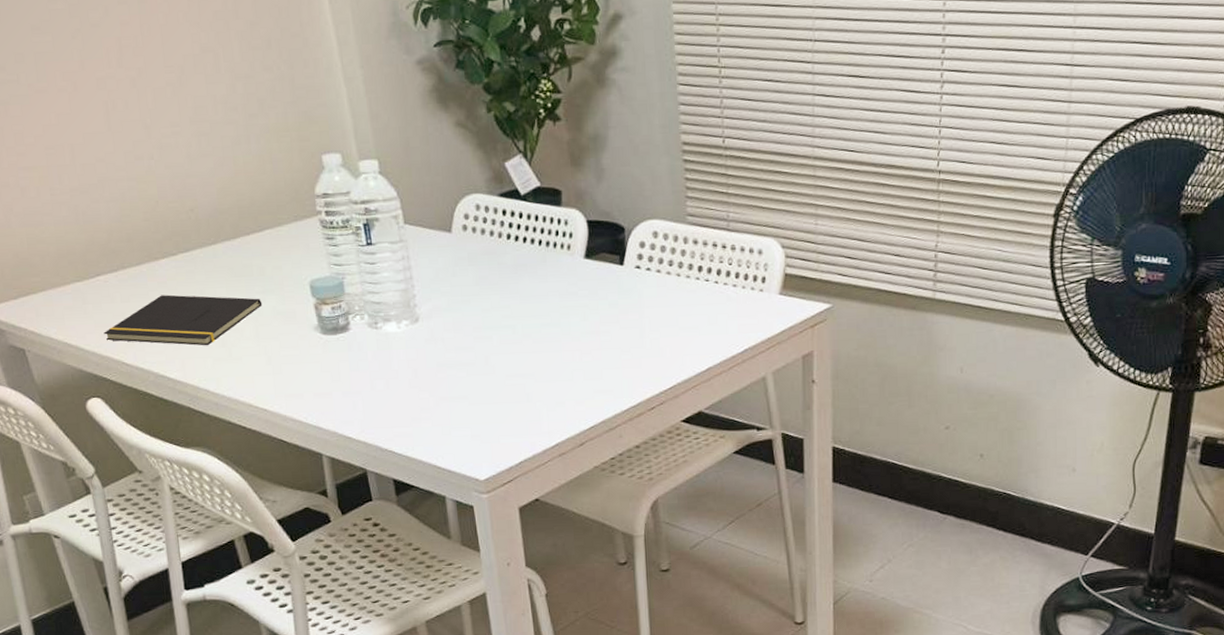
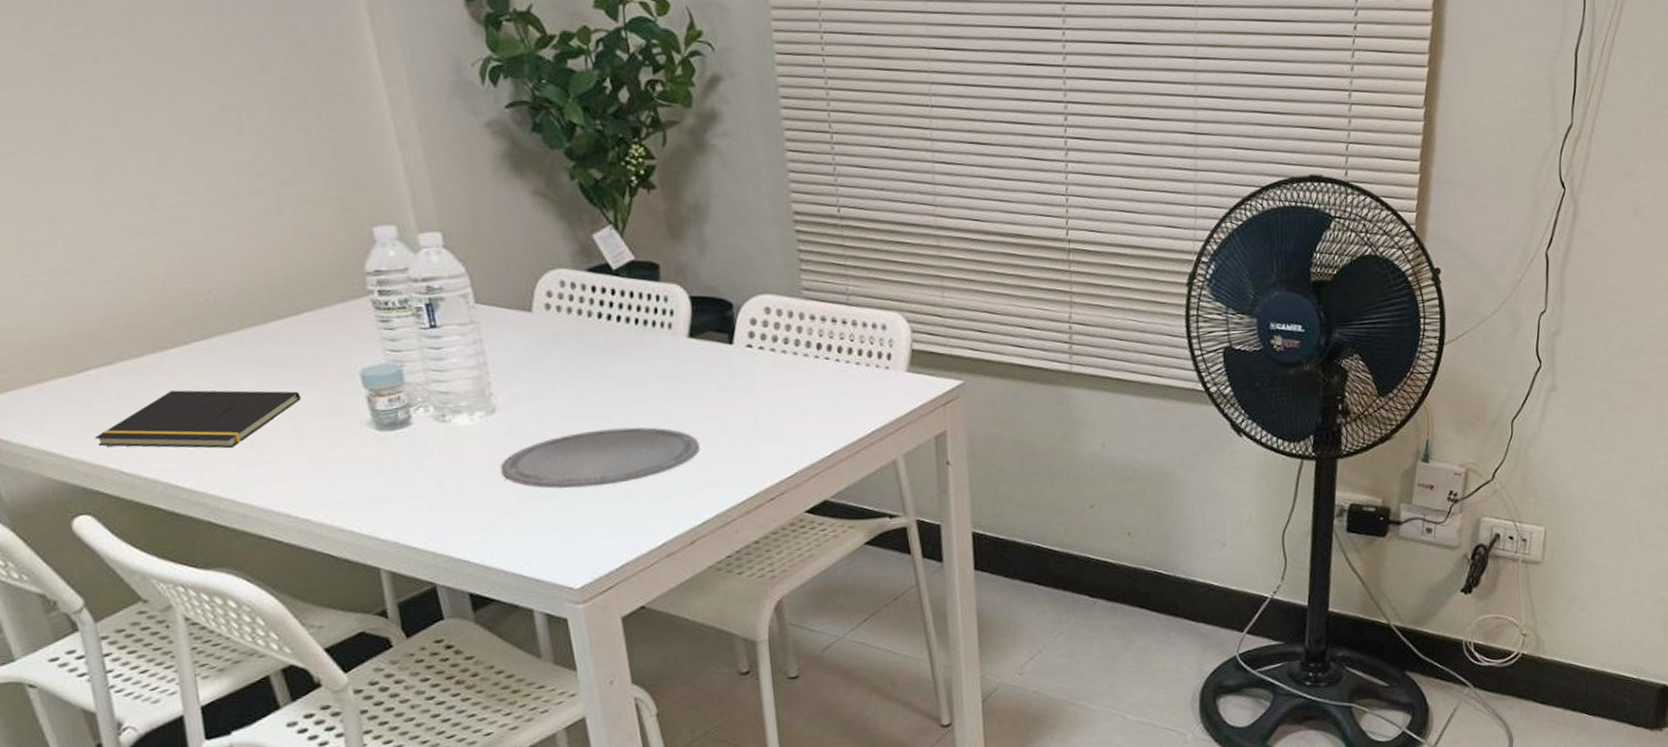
plate: none [421,338,591,392] -> present [500,427,700,489]

